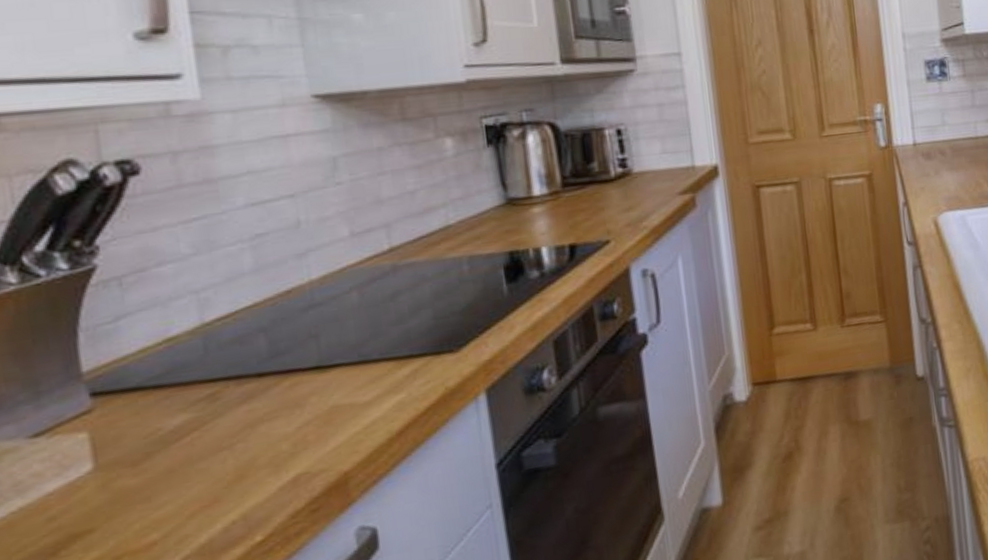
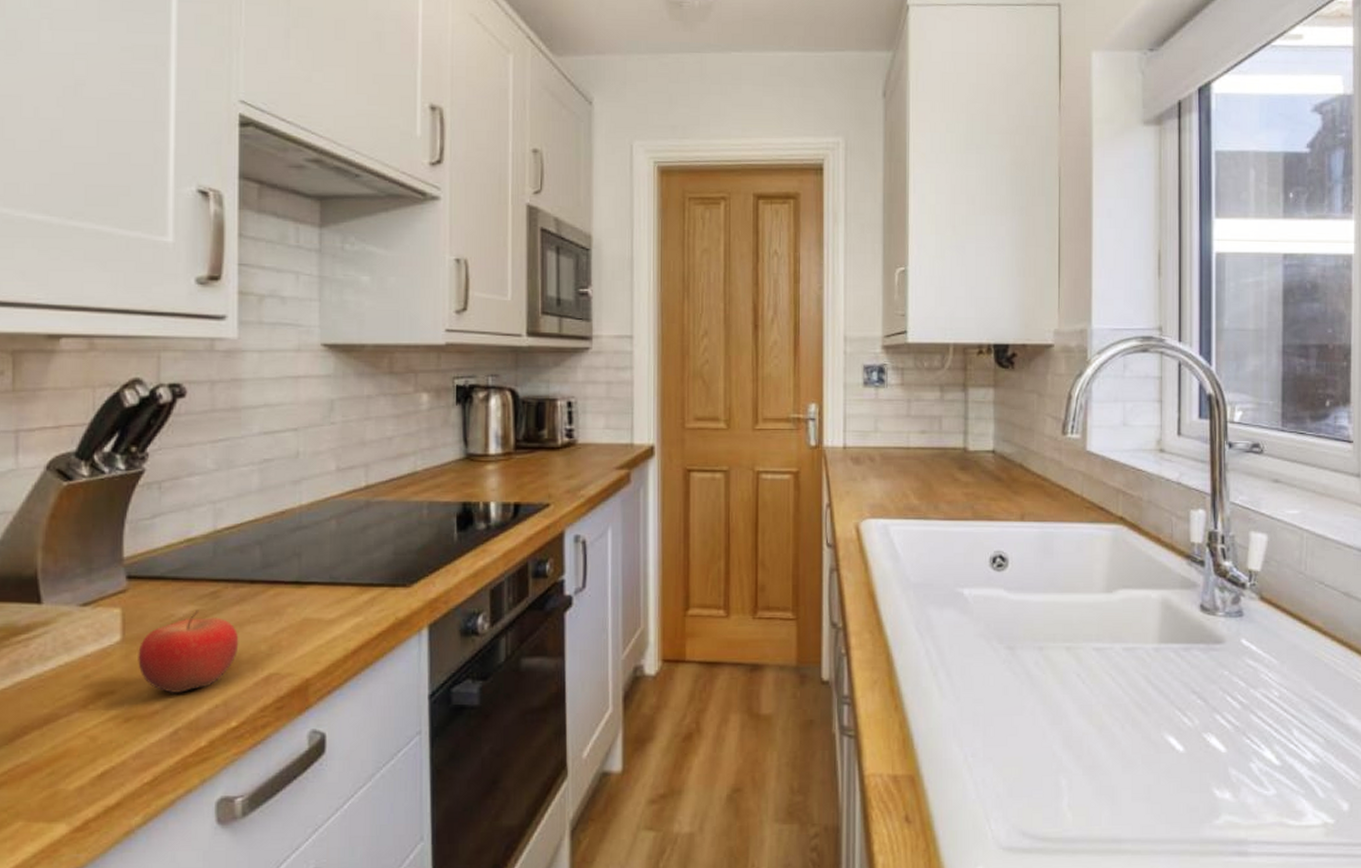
fruit: none [118,417,253,519] -> present [138,609,239,693]

